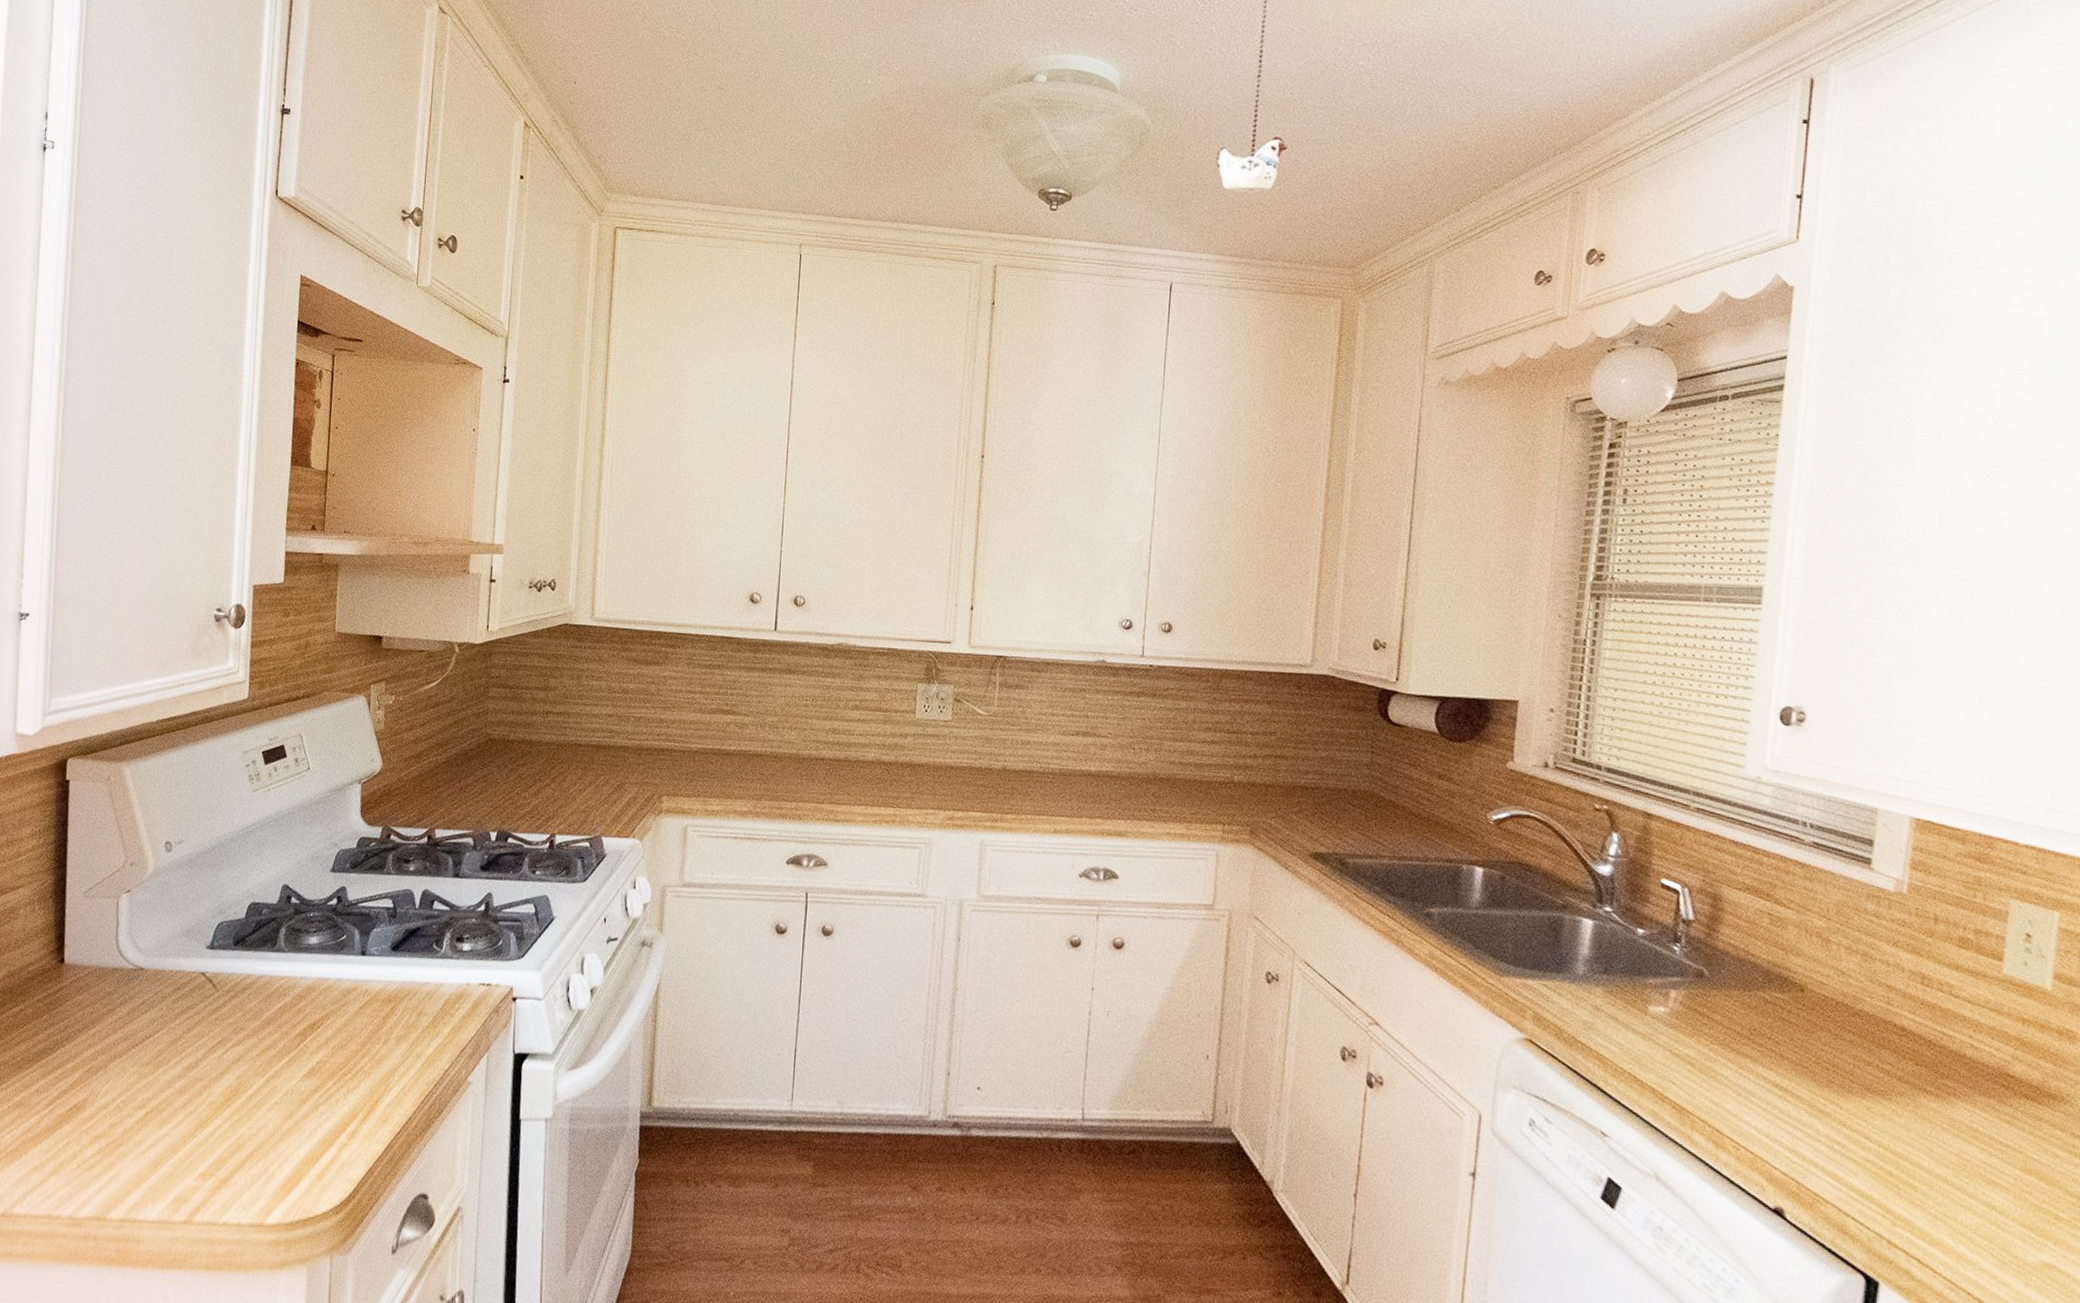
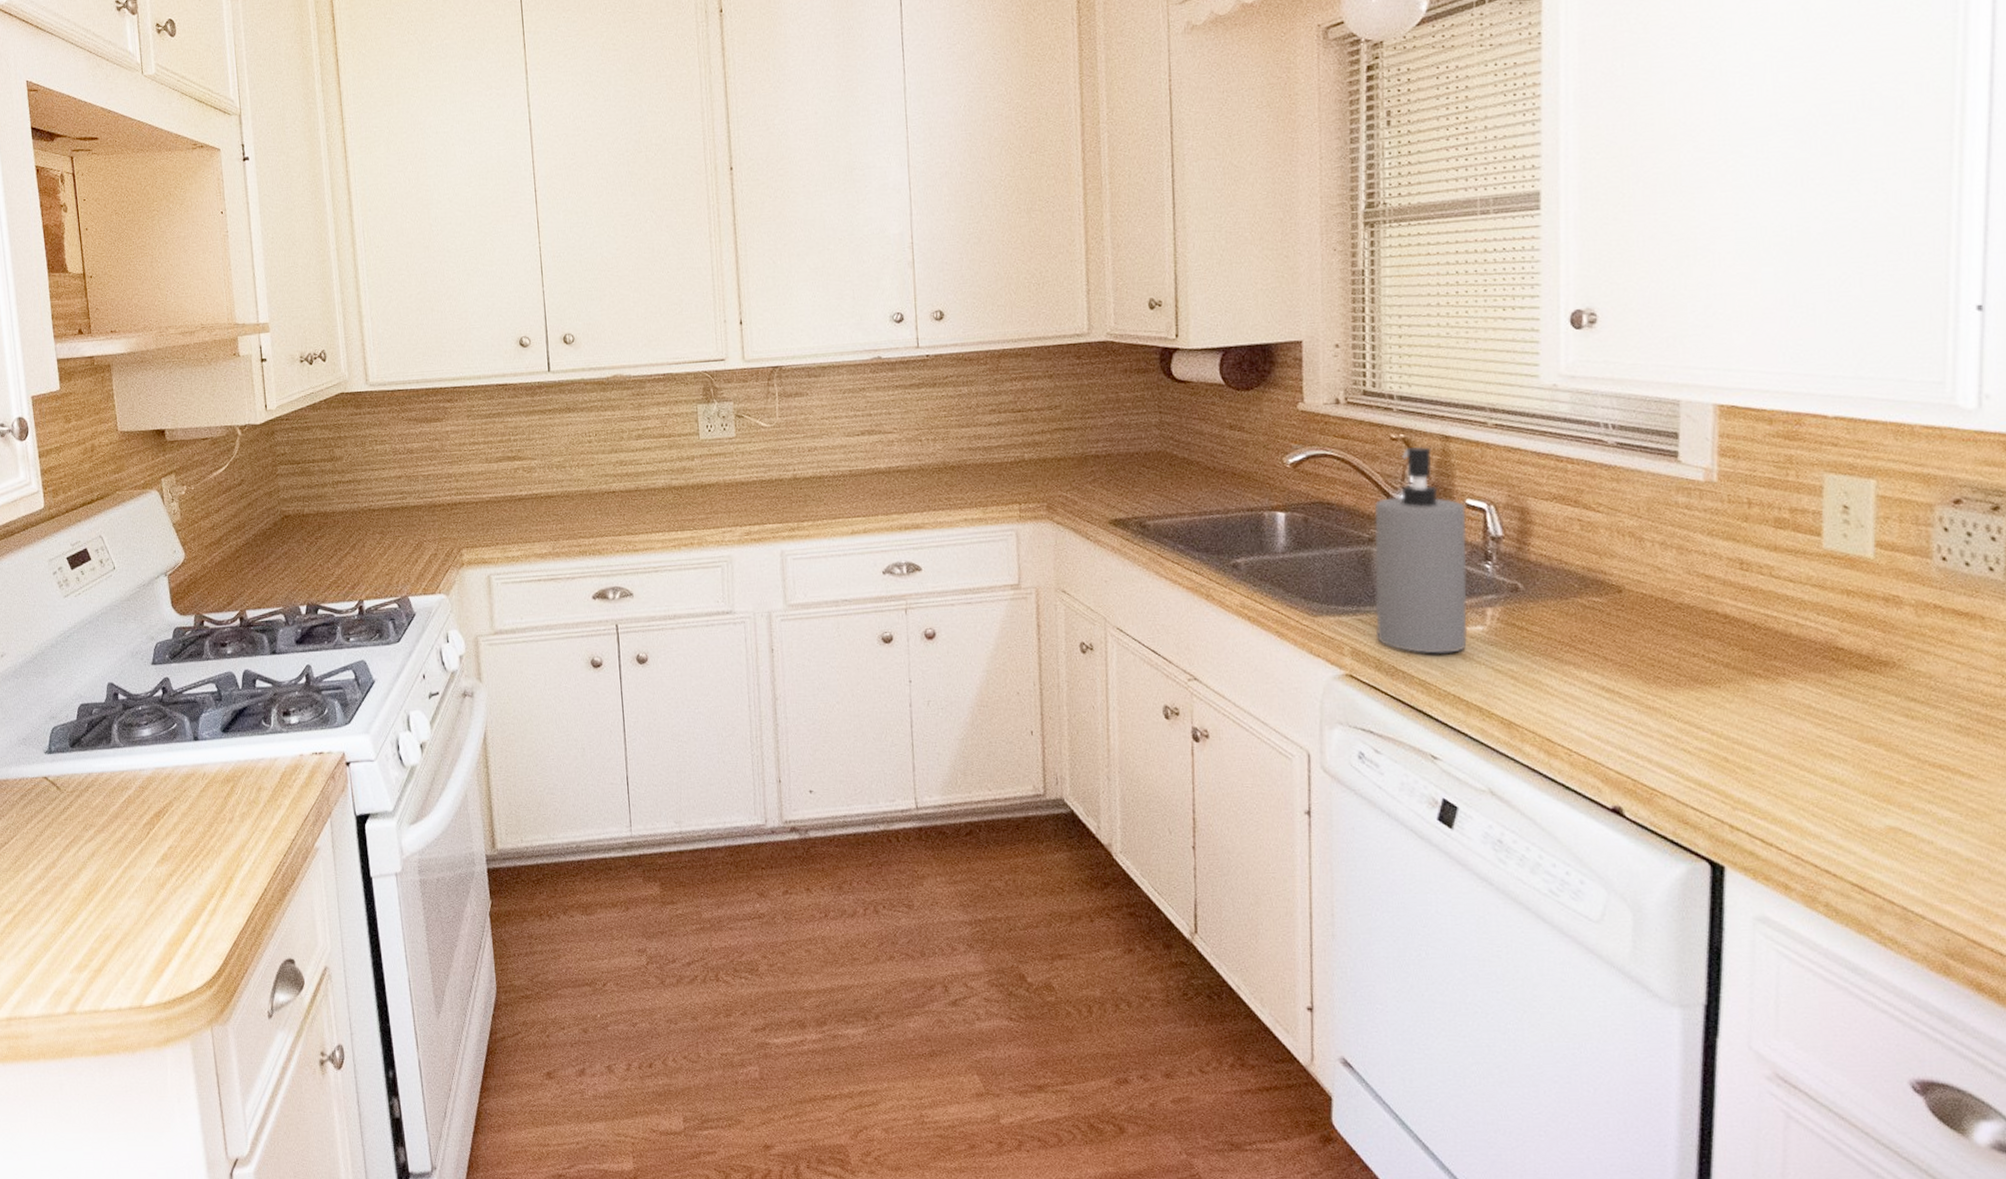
soap dispenser: none [1560,820,1660,1031] -> present [1374,447,1468,654]

